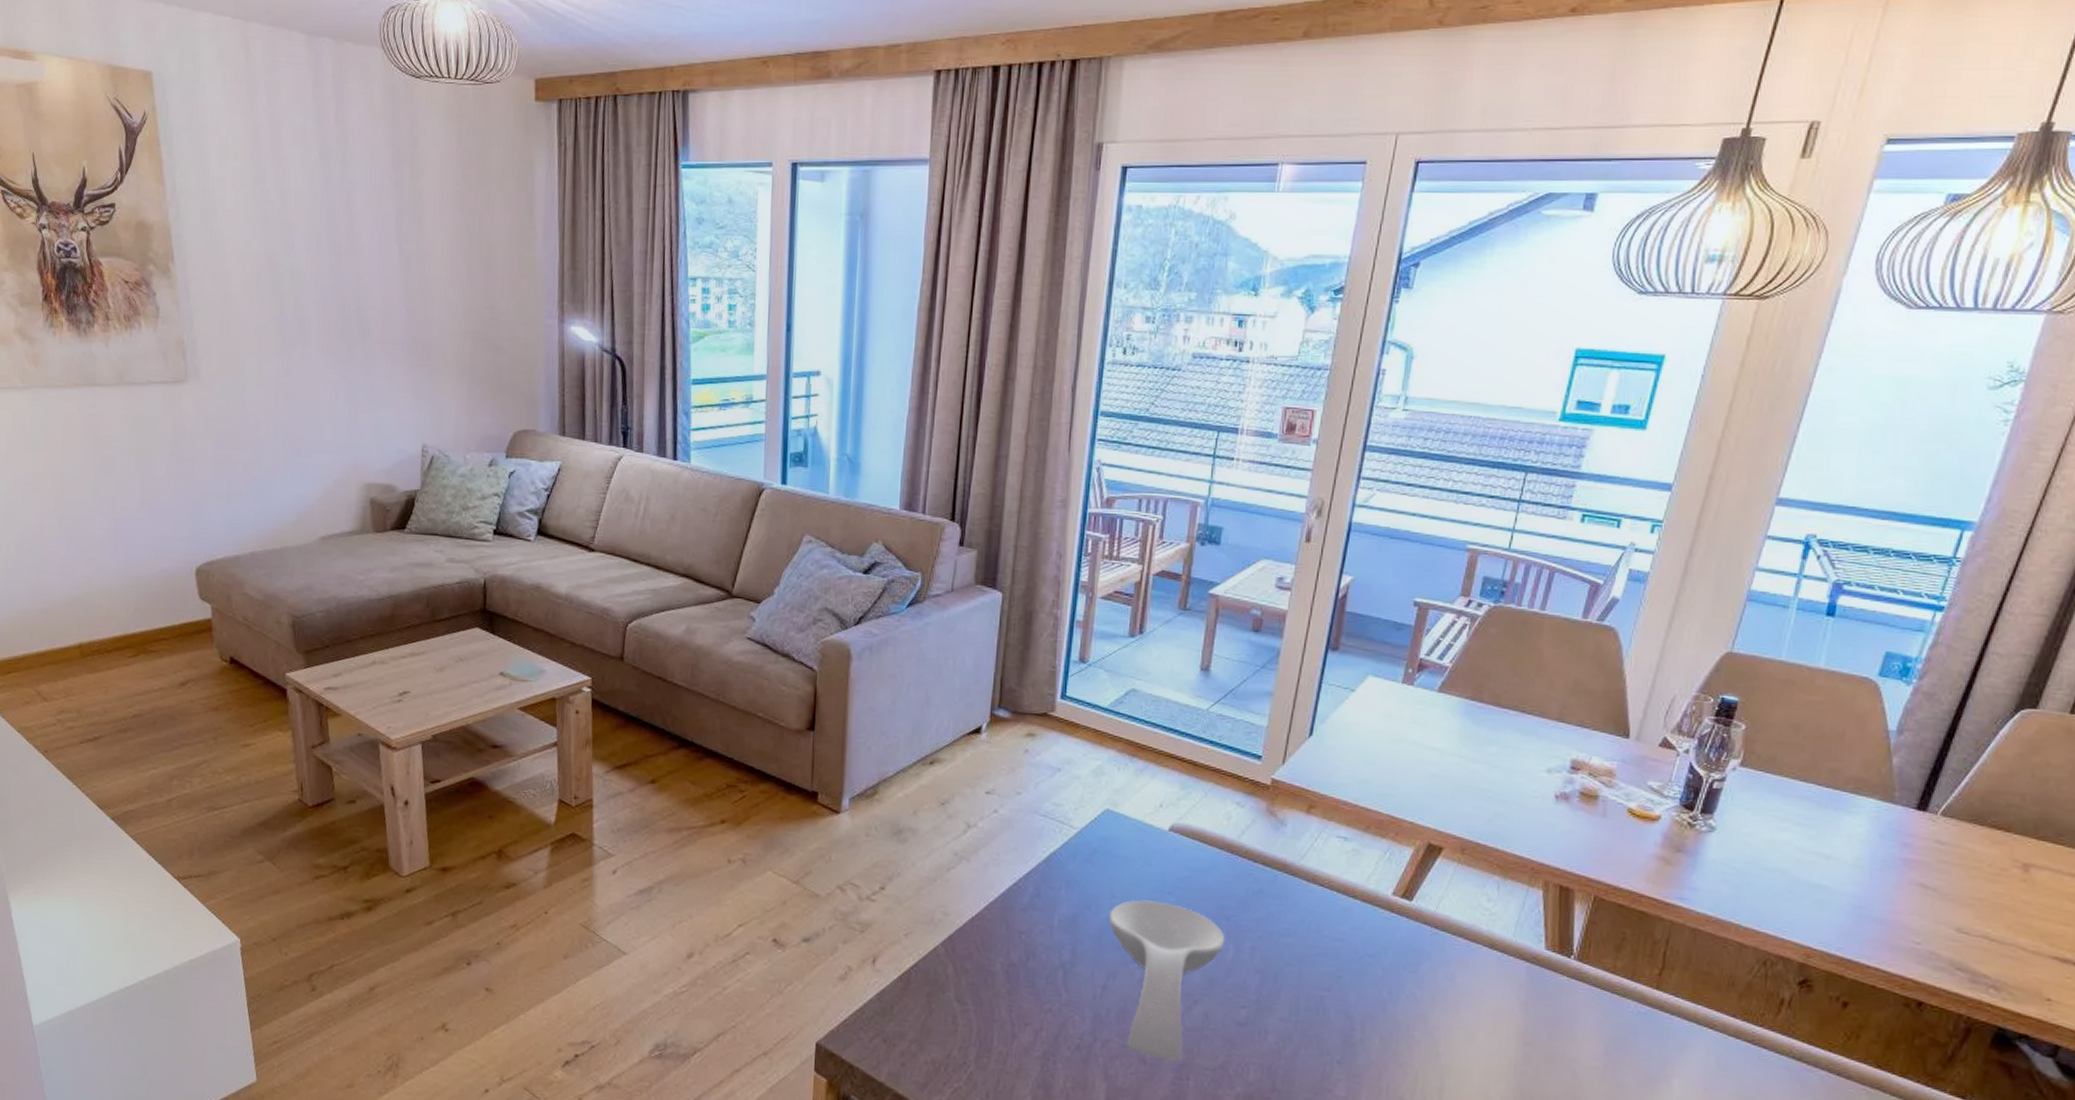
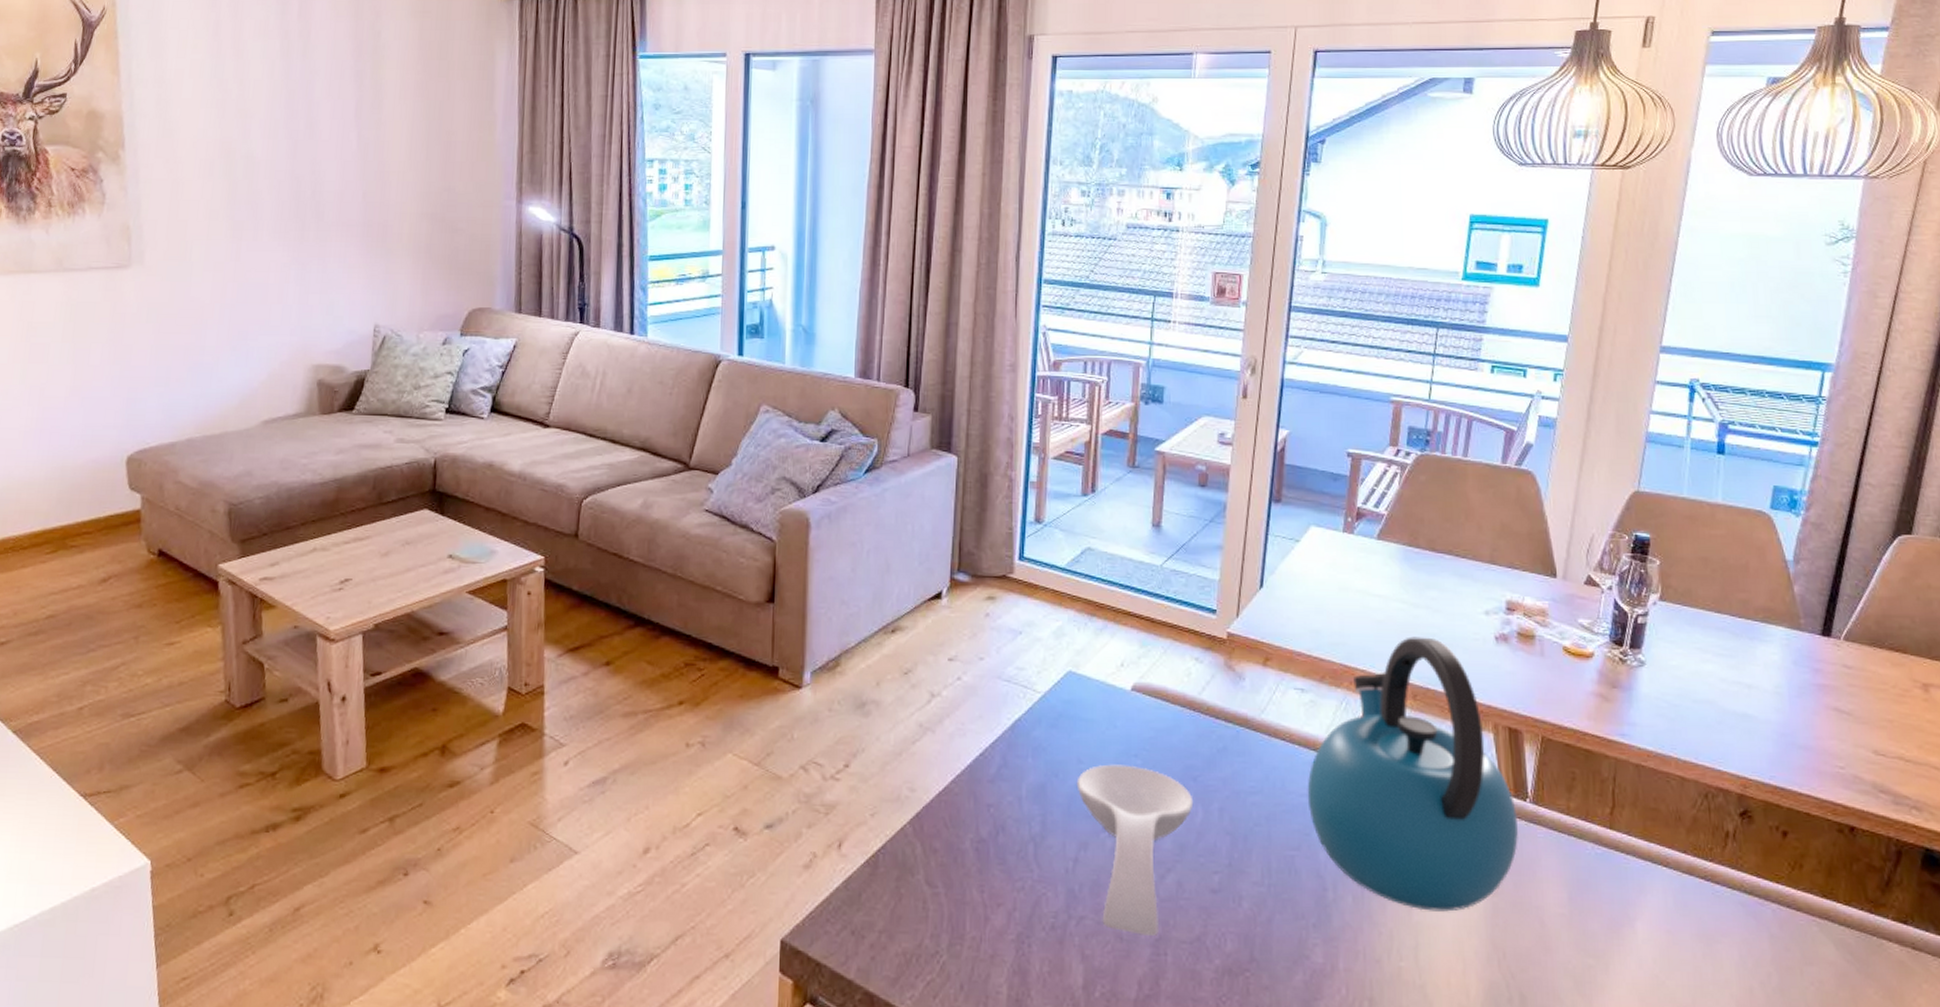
kettle: none [1342,791,1559,1058] -> present [1307,636,1518,912]

